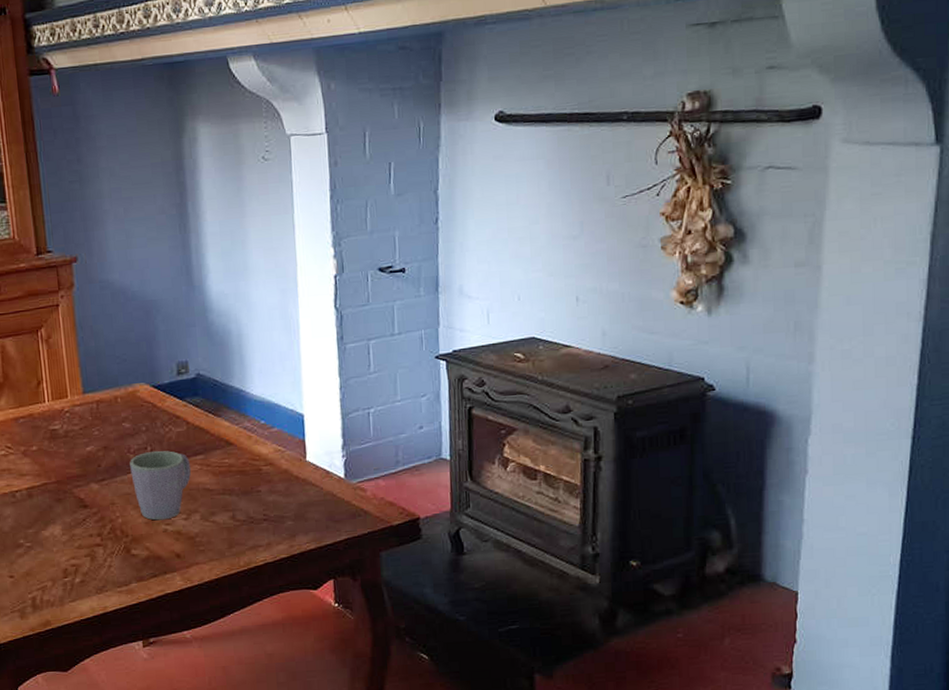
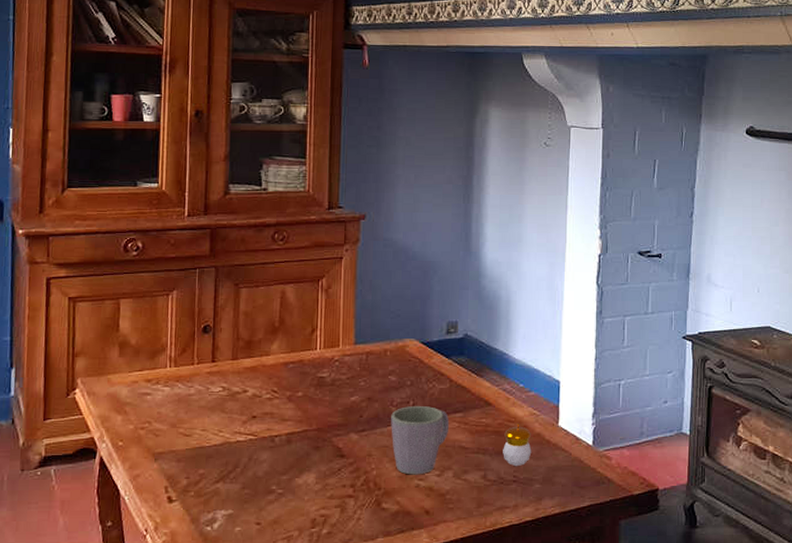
candle: none [249,461,281,505] -> present [503,424,532,467]

